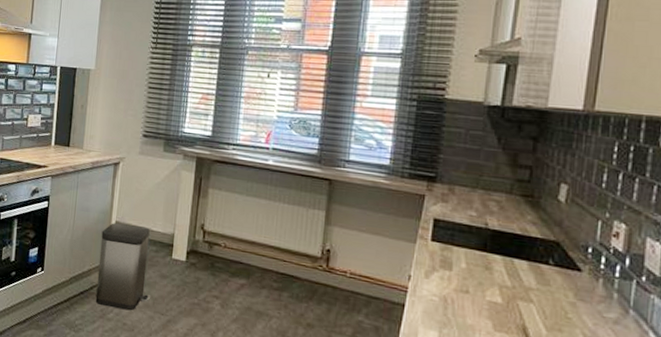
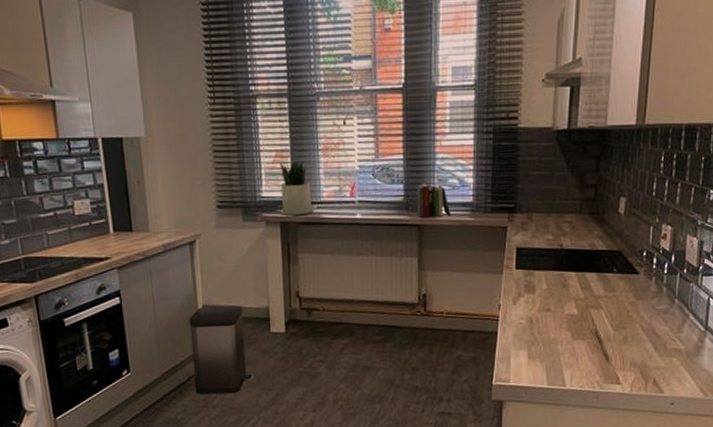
planter: none [197,104,230,155] -> present [279,160,315,216]
books: none [330,139,364,176] -> present [417,183,450,218]

